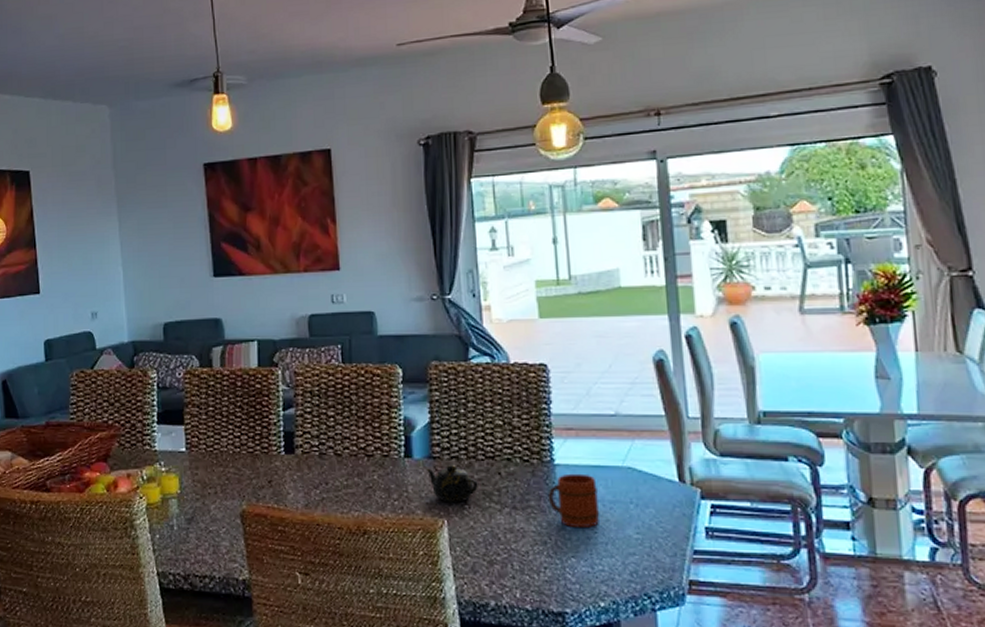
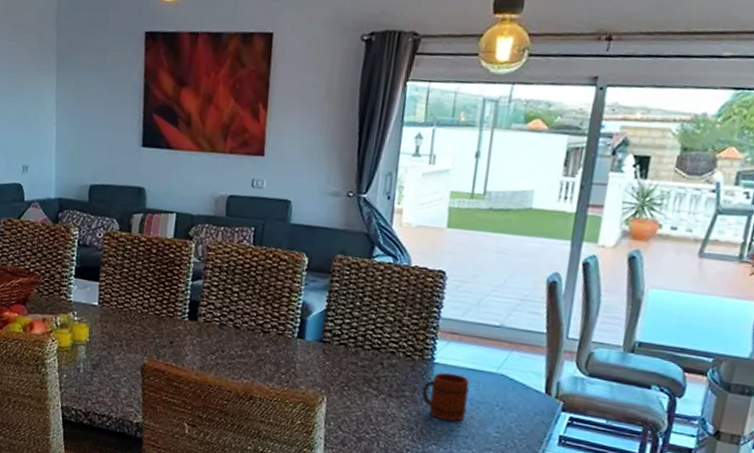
teapot: present [425,464,478,503] -> none [314,349,361,384]

